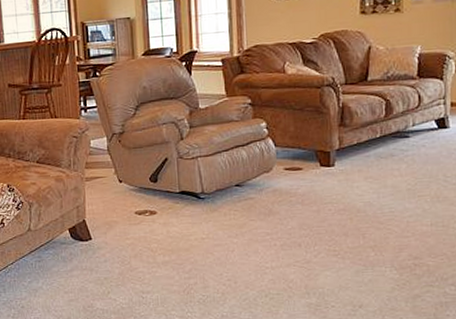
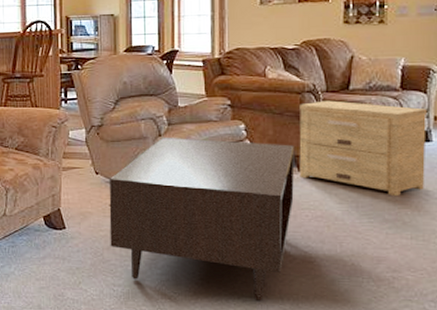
coffee table: none [133,140,317,298] -> present [109,137,295,302]
side table: none [319,92,445,185] -> present [299,100,428,197]

